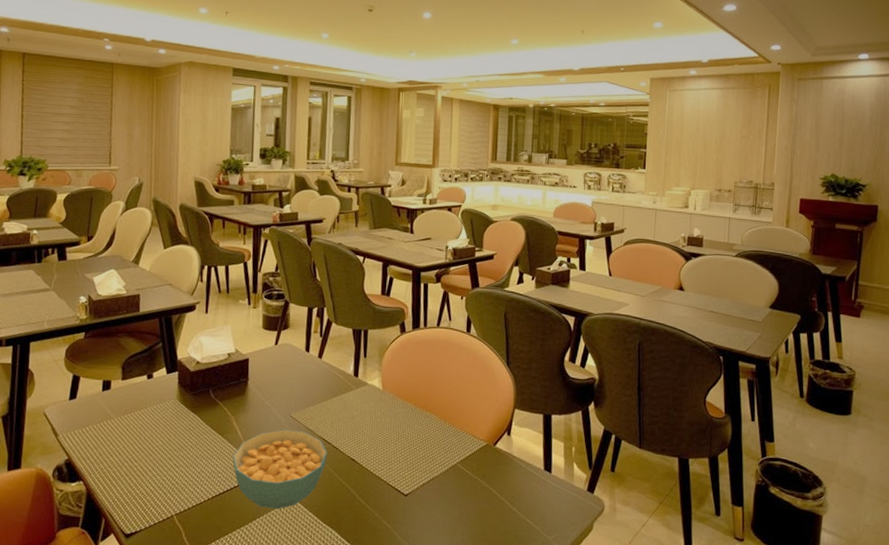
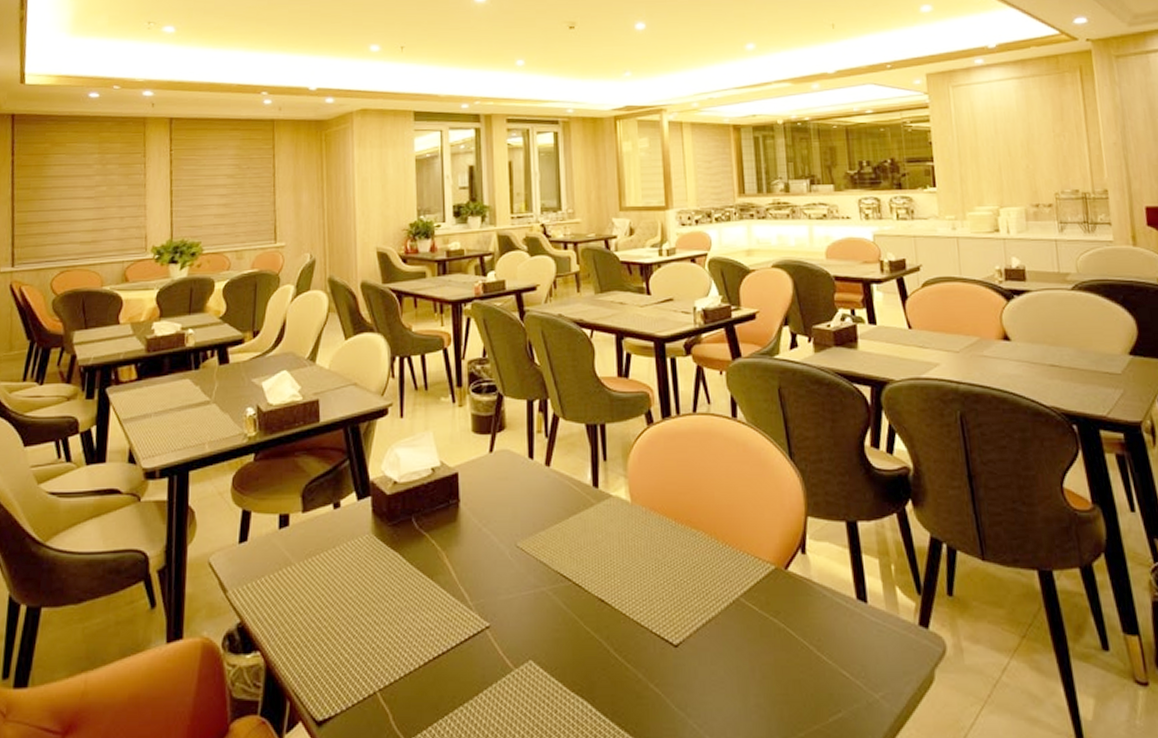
cereal bowl: present [232,429,327,510] -> none [446,564,568,676]

